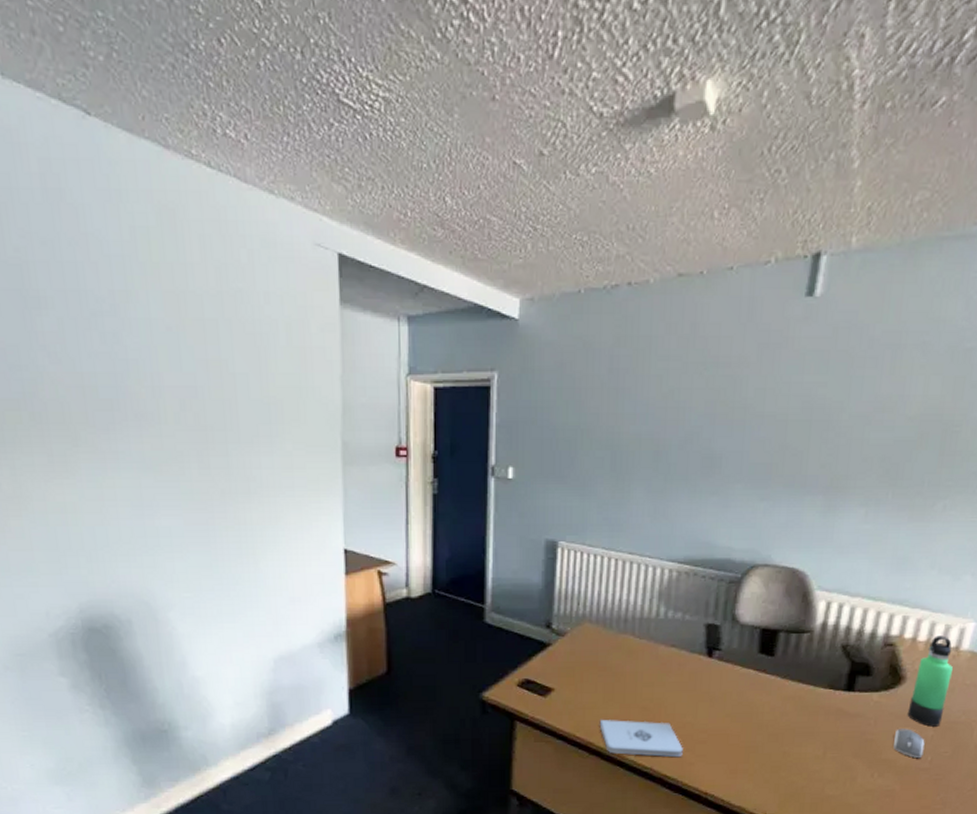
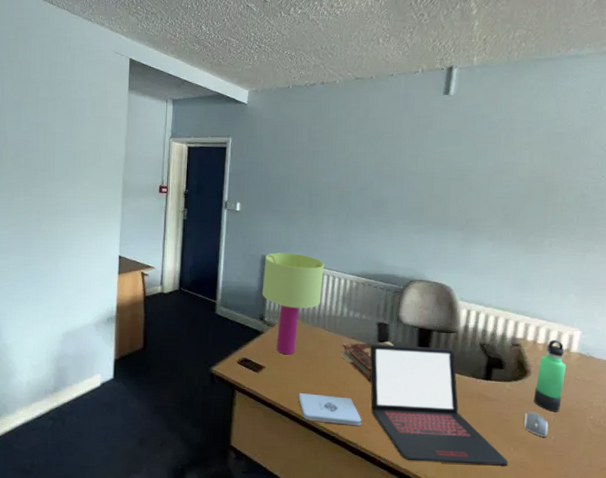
table lamp: none [547,535,633,672] -> present [262,253,324,355]
book: none [656,648,727,701] -> present [341,341,394,382]
laptop: none [695,652,871,797] -> present [370,344,509,465]

